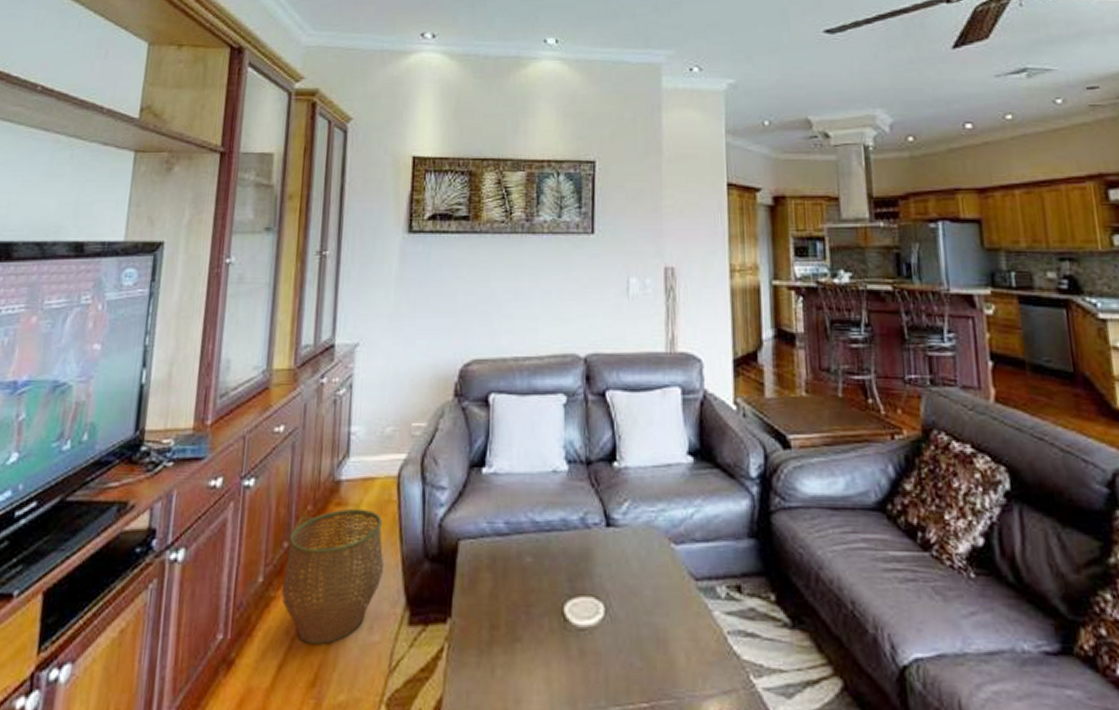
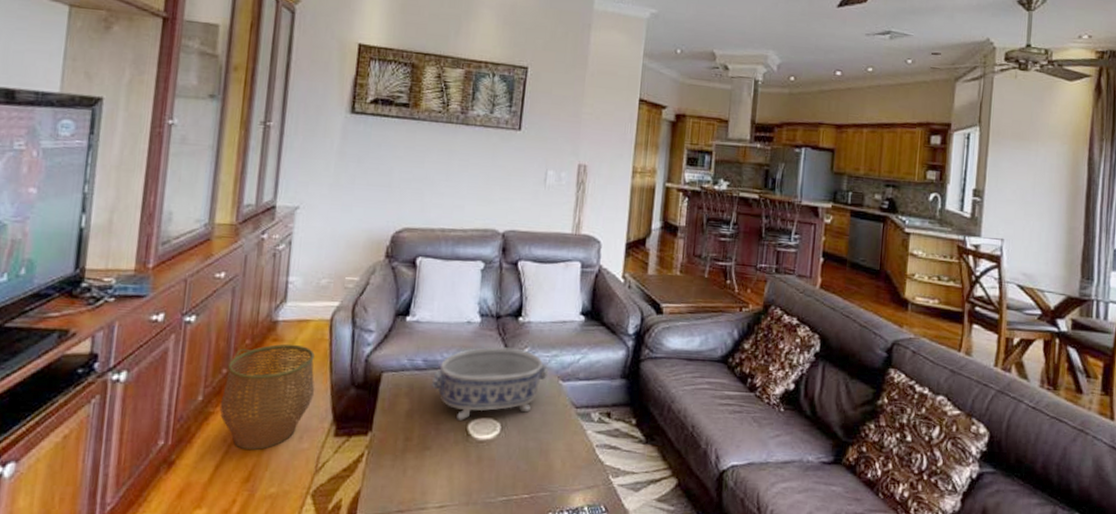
decorative bowl: none [516,501,655,601] -> present [431,347,548,420]

